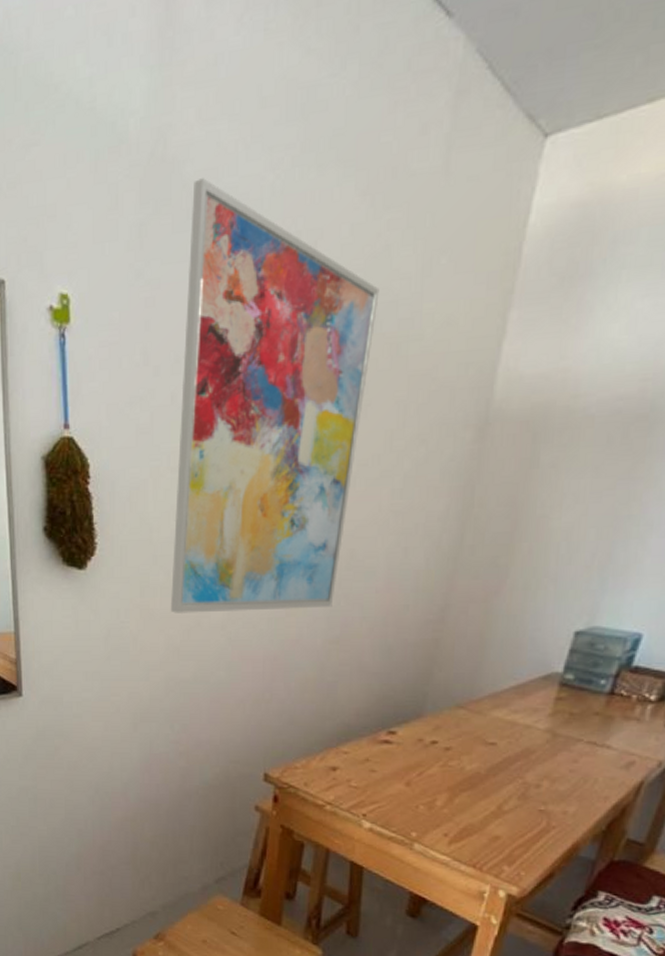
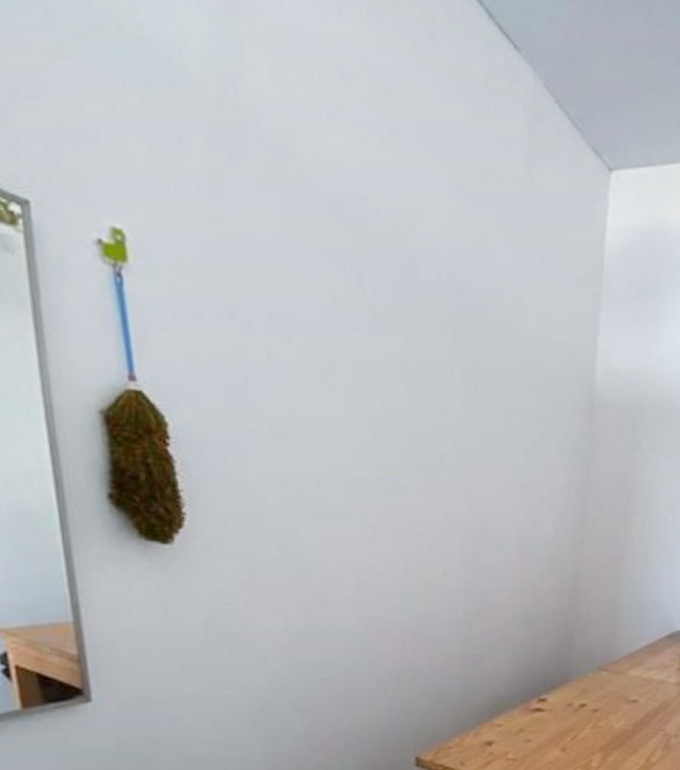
wall art: present [170,178,380,613] -> none [273,137,482,591]

